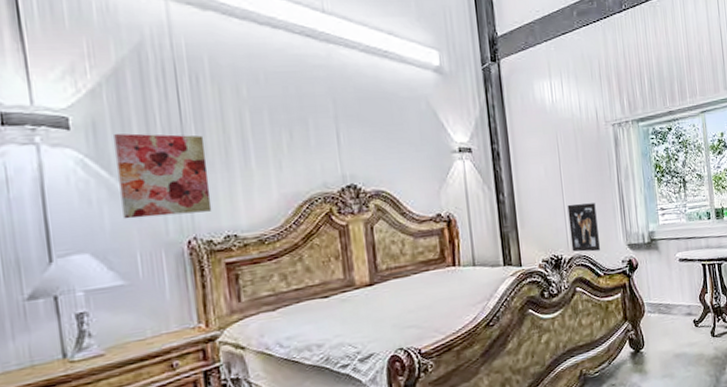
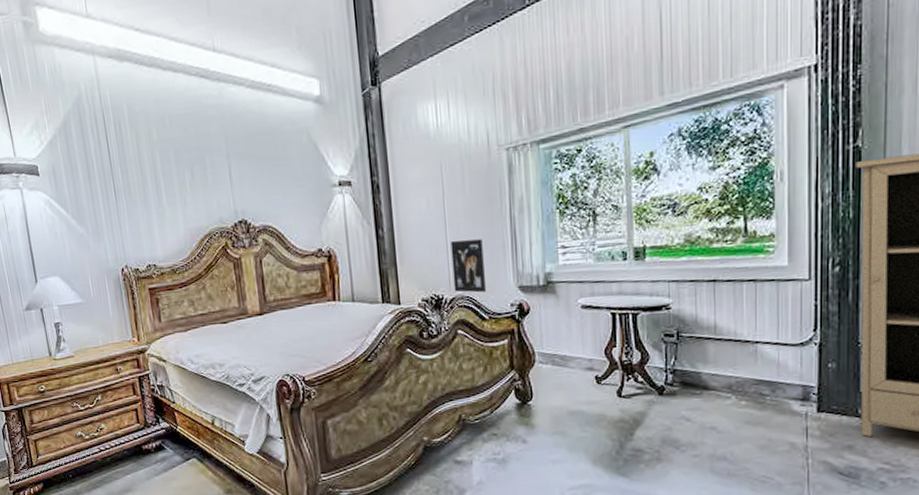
wall art: present [114,133,212,219] -> none [67,177,137,249]

